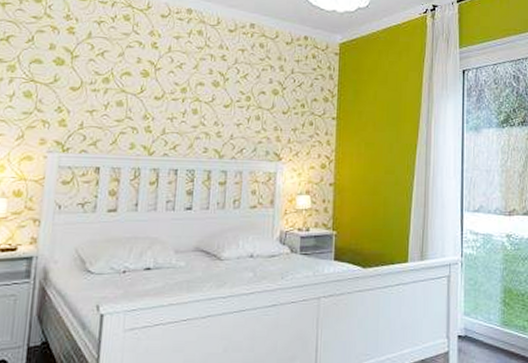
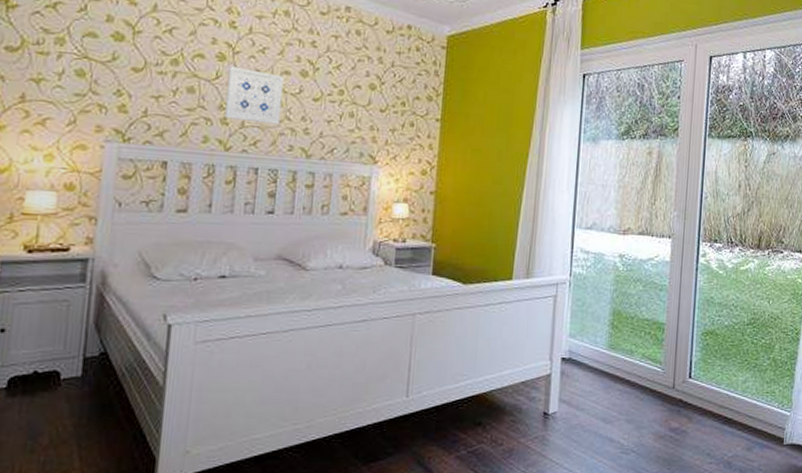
wall art: none [148,81,199,130] -> present [224,66,284,125]

